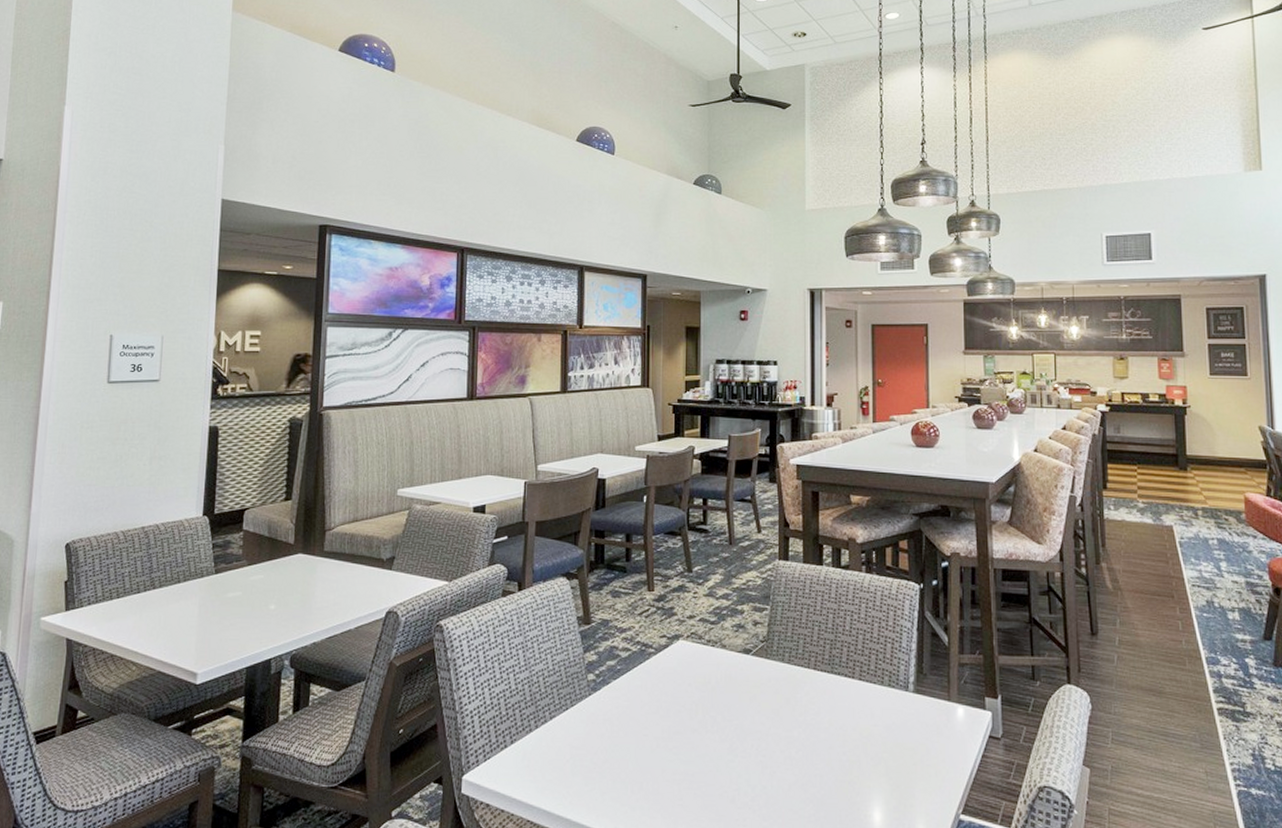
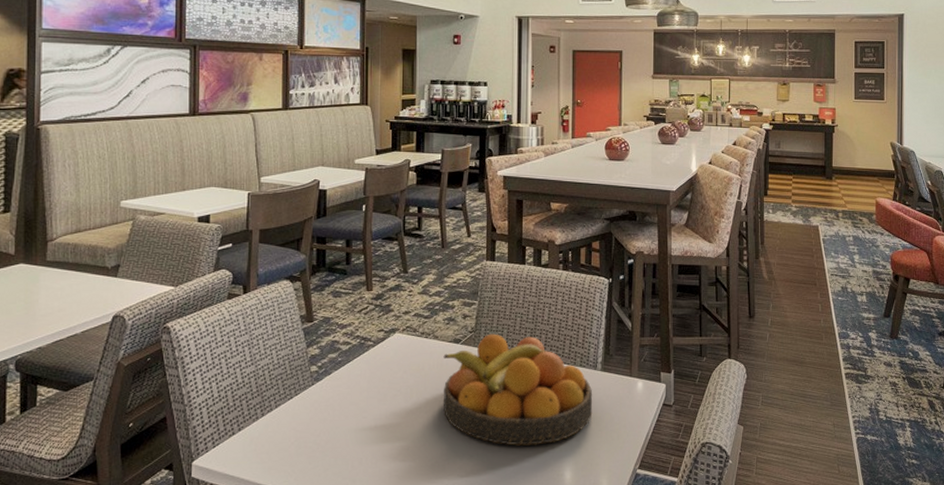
fruit bowl: none [731,644,905,778] -> present [443,333,593,446]

